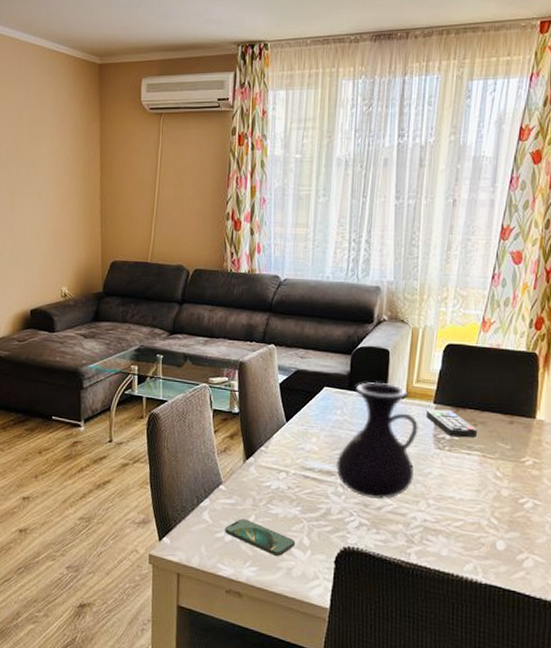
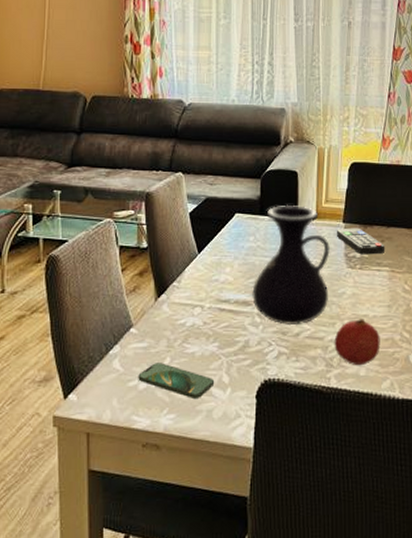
fruit: none [416,500,466,546] -> present [334,319,380,366]

